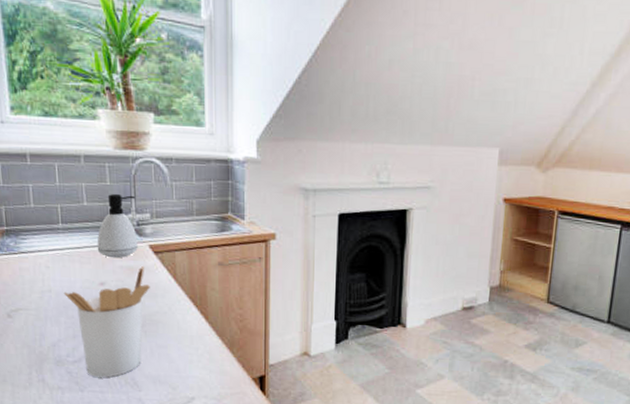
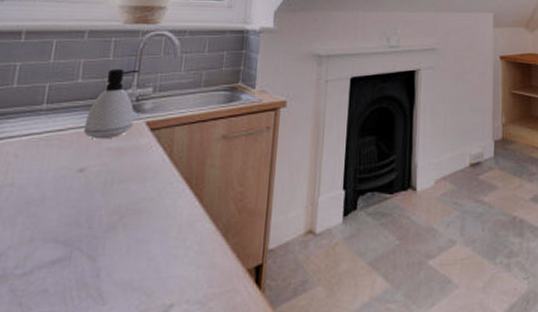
utensil holder: present [63,266,150,378] -> none [29,146,140,292]

